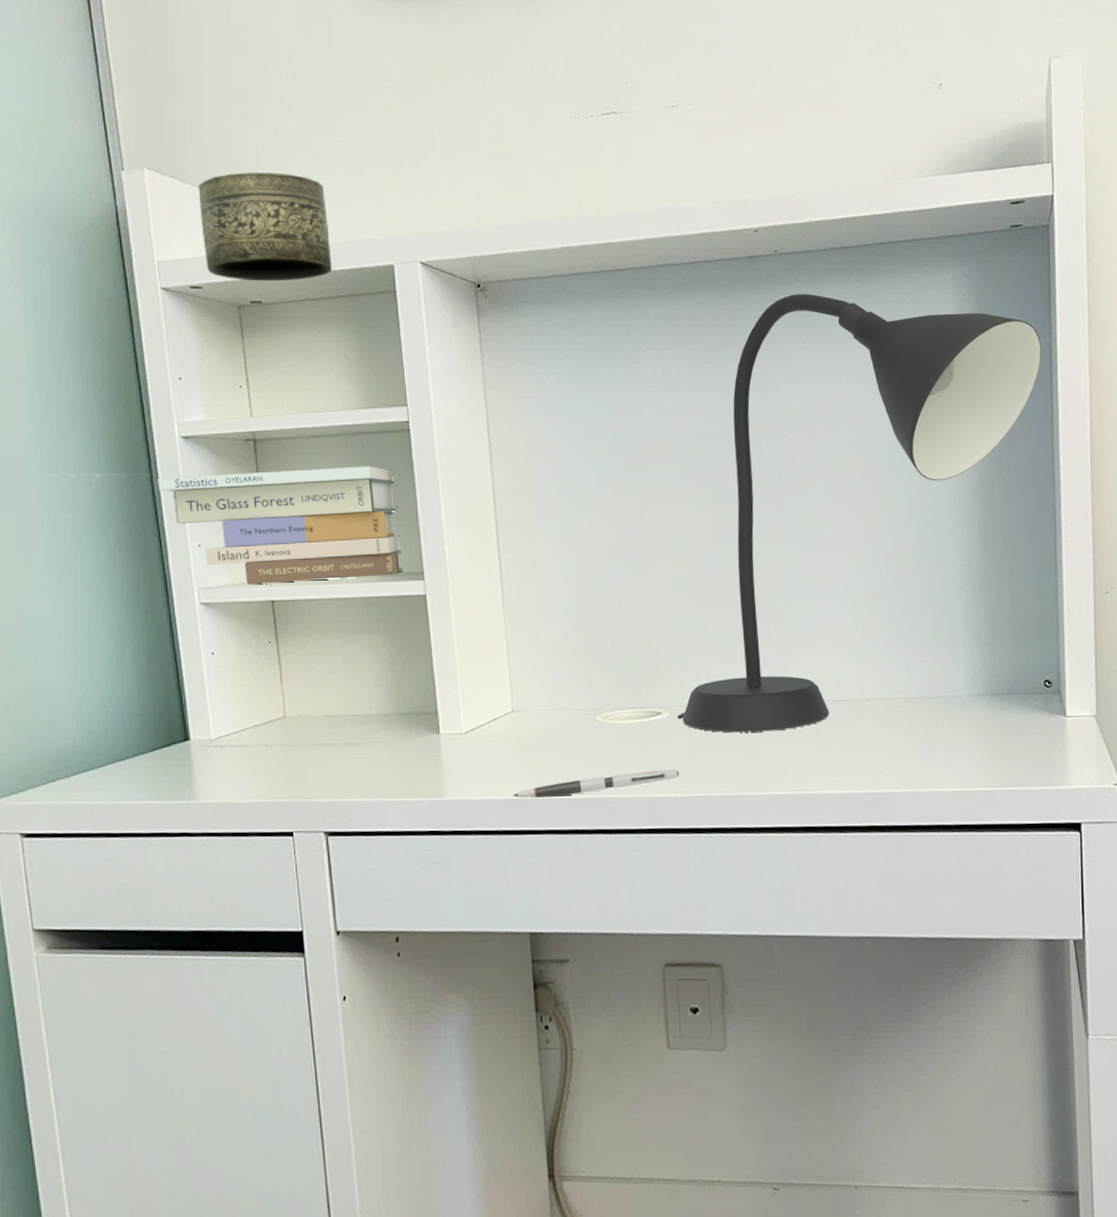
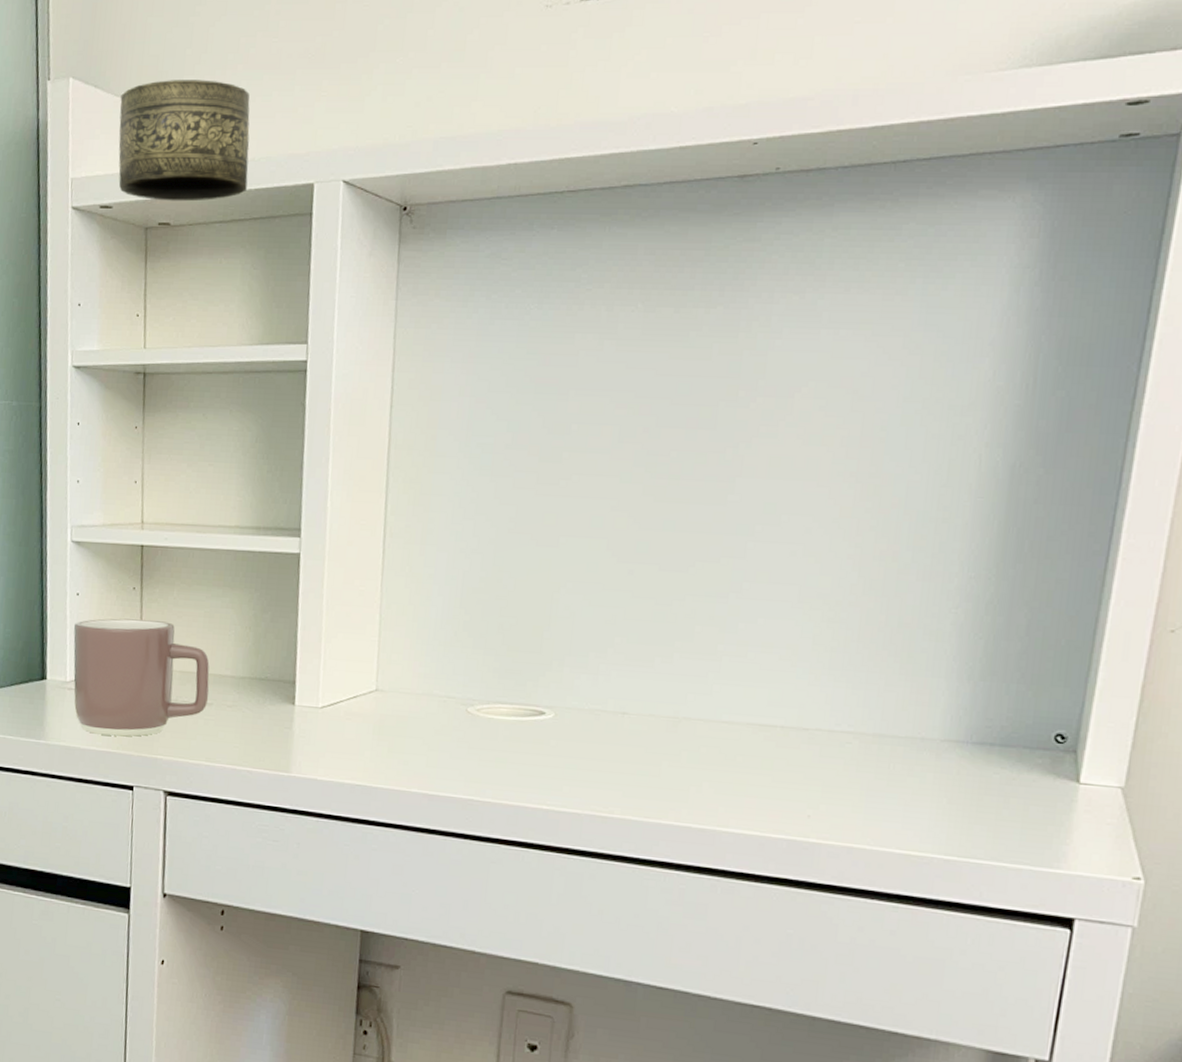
books: present [158,466,403,585] -> none [45,407,286,529]
mug: none [213,670,357,787] -> present [73,618,210,737]
pen: present [512,769,680,798] -> none [363,774,556,791]
desk lamp: present [677,294,1042,733] -> none [562,223,1137,751]

